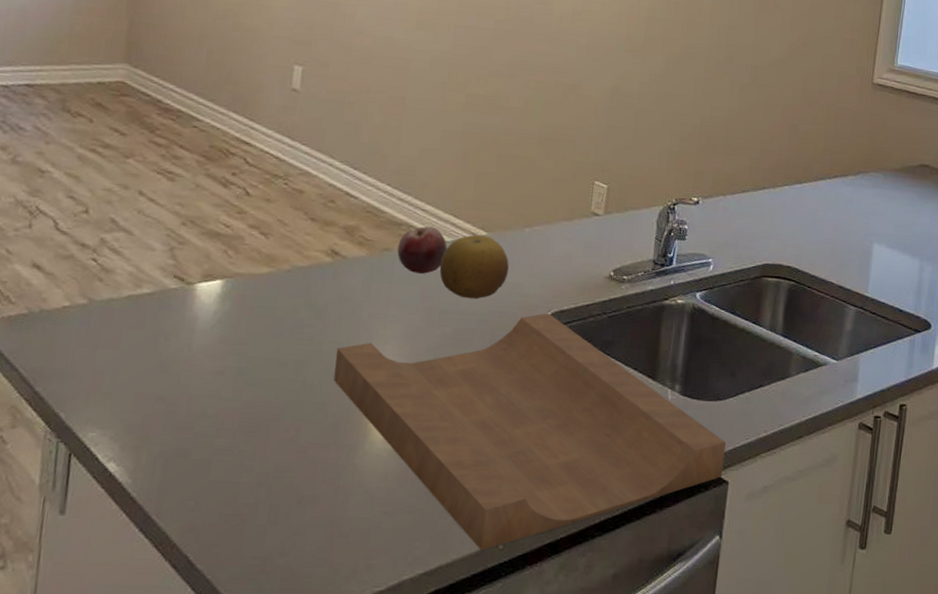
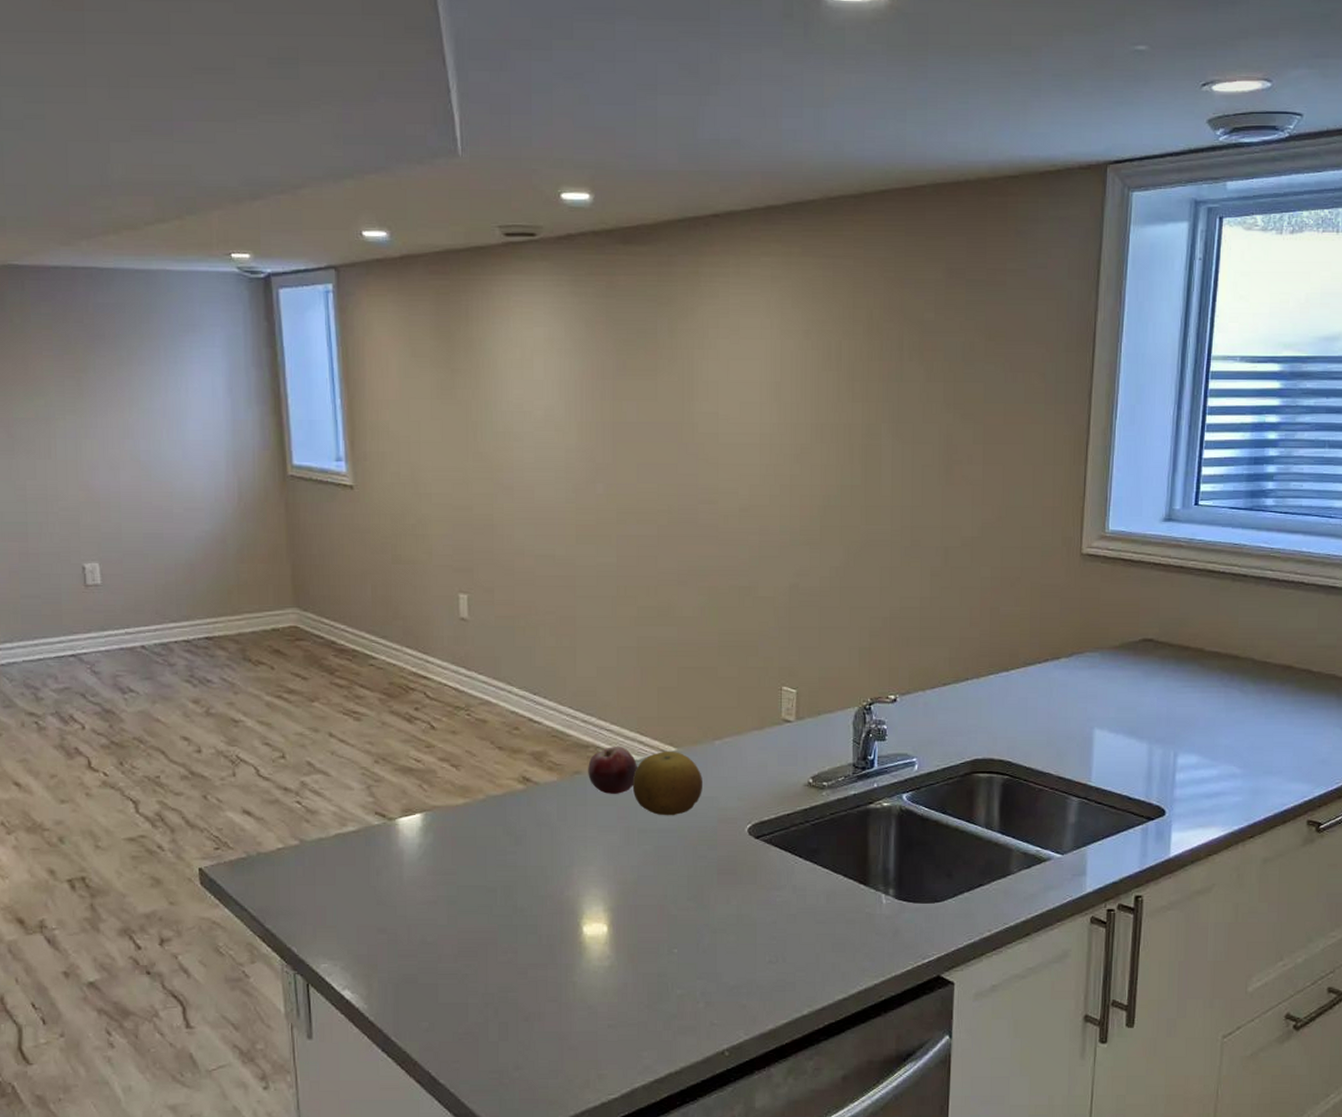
cutting board: present [333,313,726,551] -> none [541,825,948,1058]

